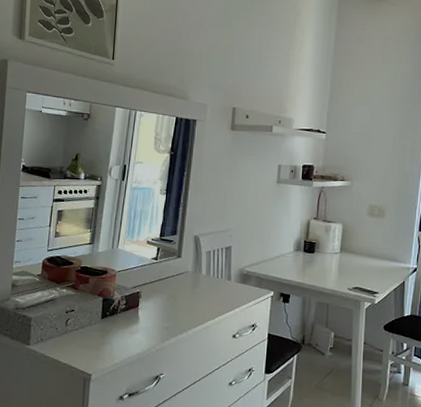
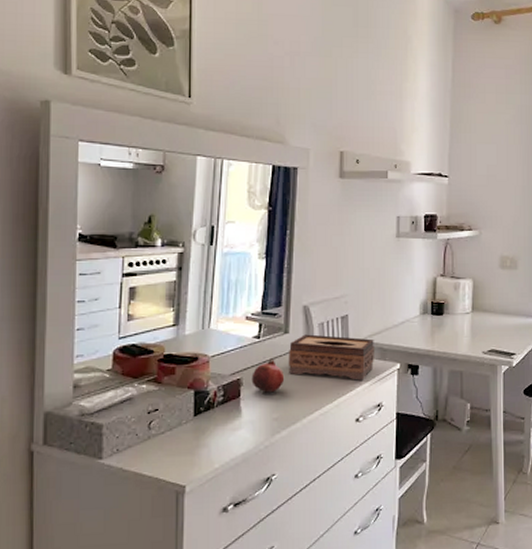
fruit: none [148,276,176,307] -> present [251,357,285,394]
tissue box: none [179,260,252,303] -> present [288,334,374,380]

